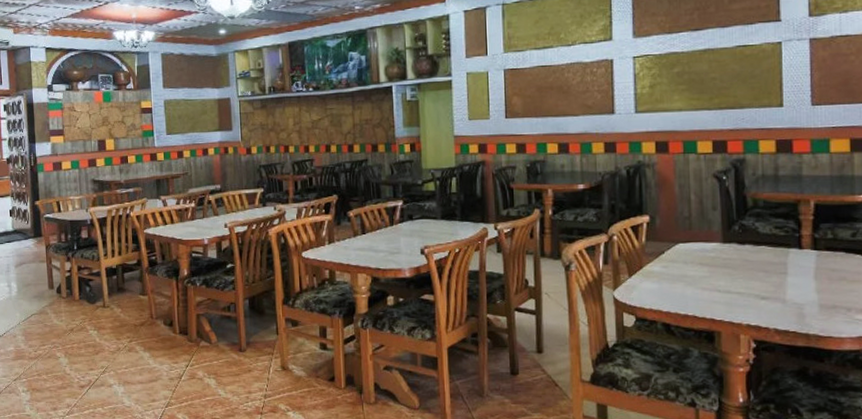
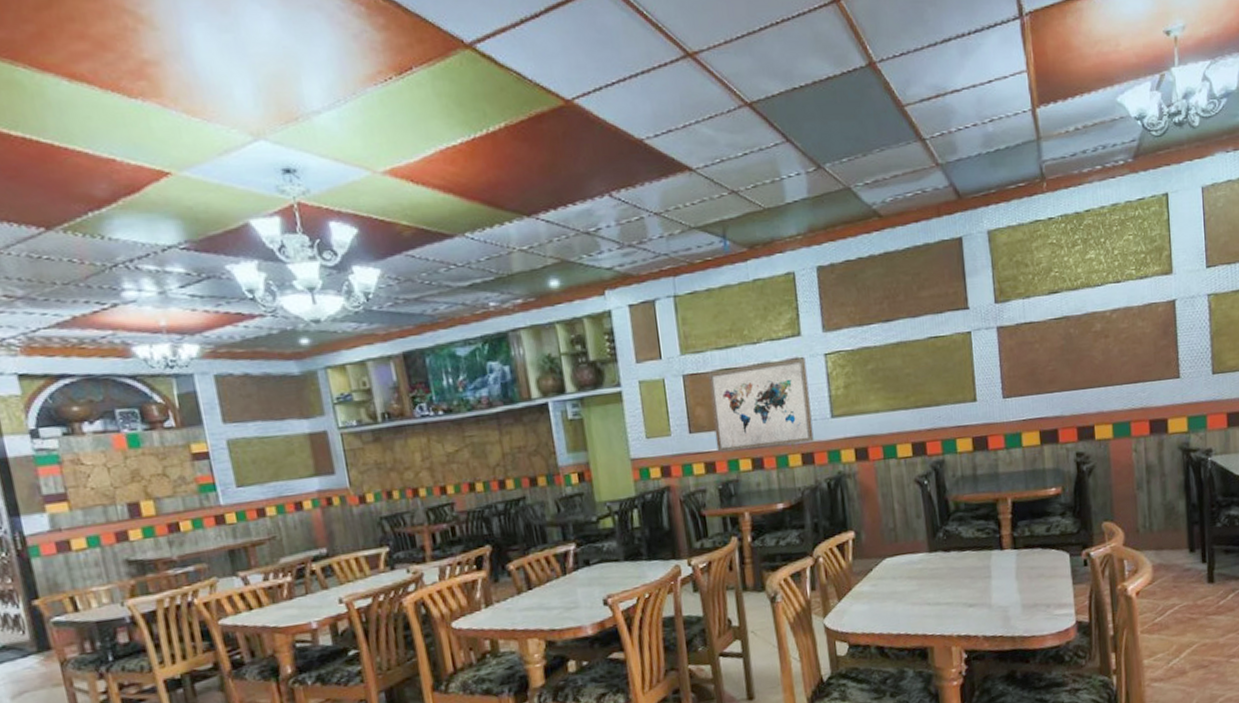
wall art: none [526,59,617,136] -> present [708,357,814,452]

